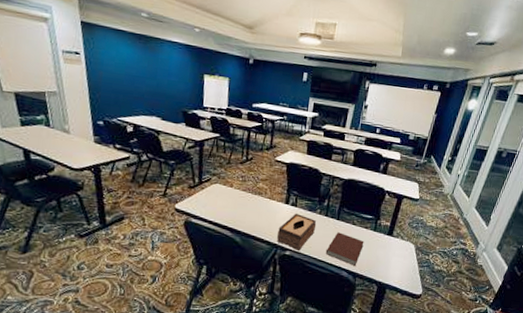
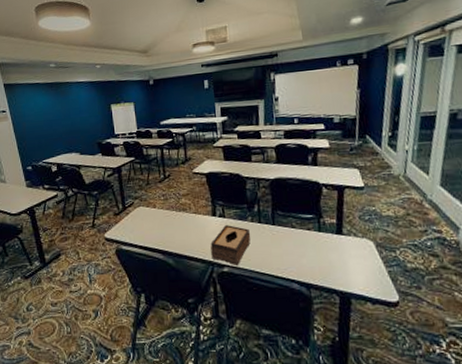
notebook: present [325,232,364,266] -> none [267,239,311,275]

